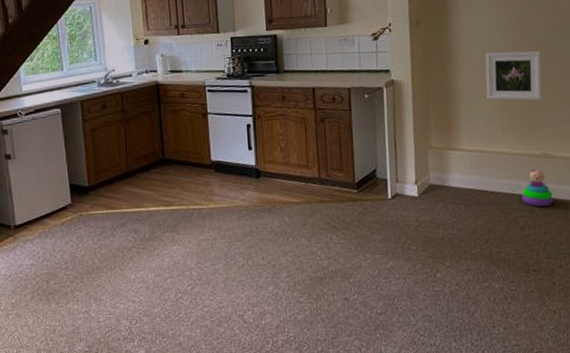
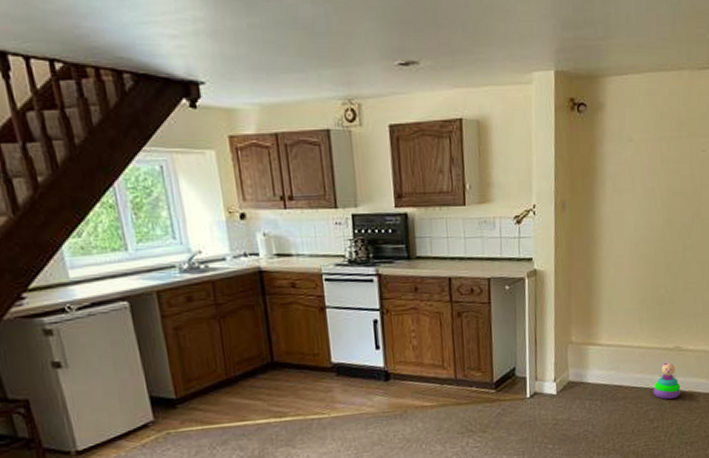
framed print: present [485,51,542,101] -> none [627,240,681,293]

